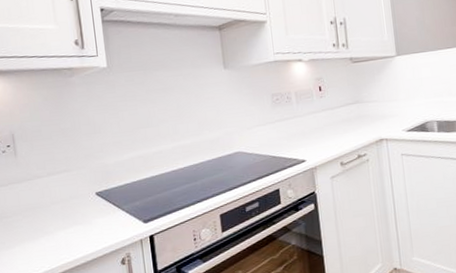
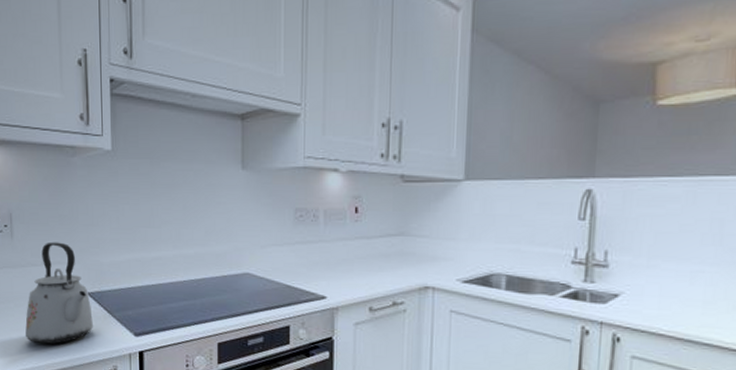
kettle: none [35,152,103,248] -> present [25,242,93,345]

